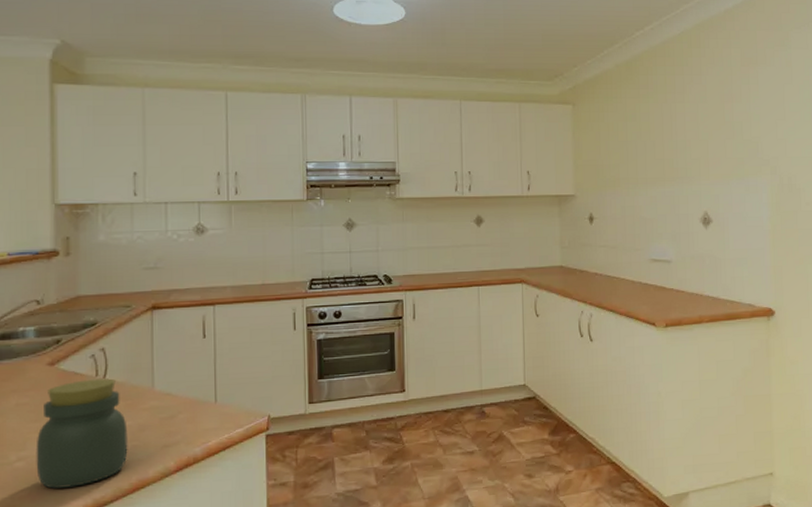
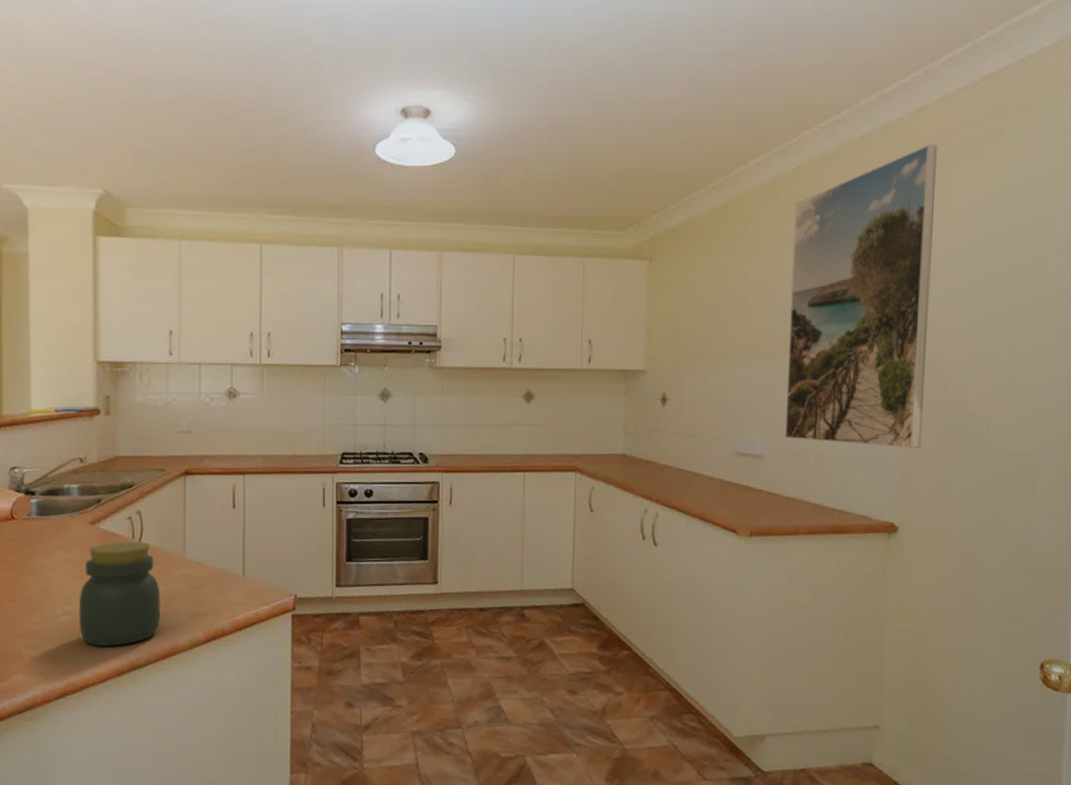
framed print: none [681,18,786,249] -> present [784,144,938,448]

